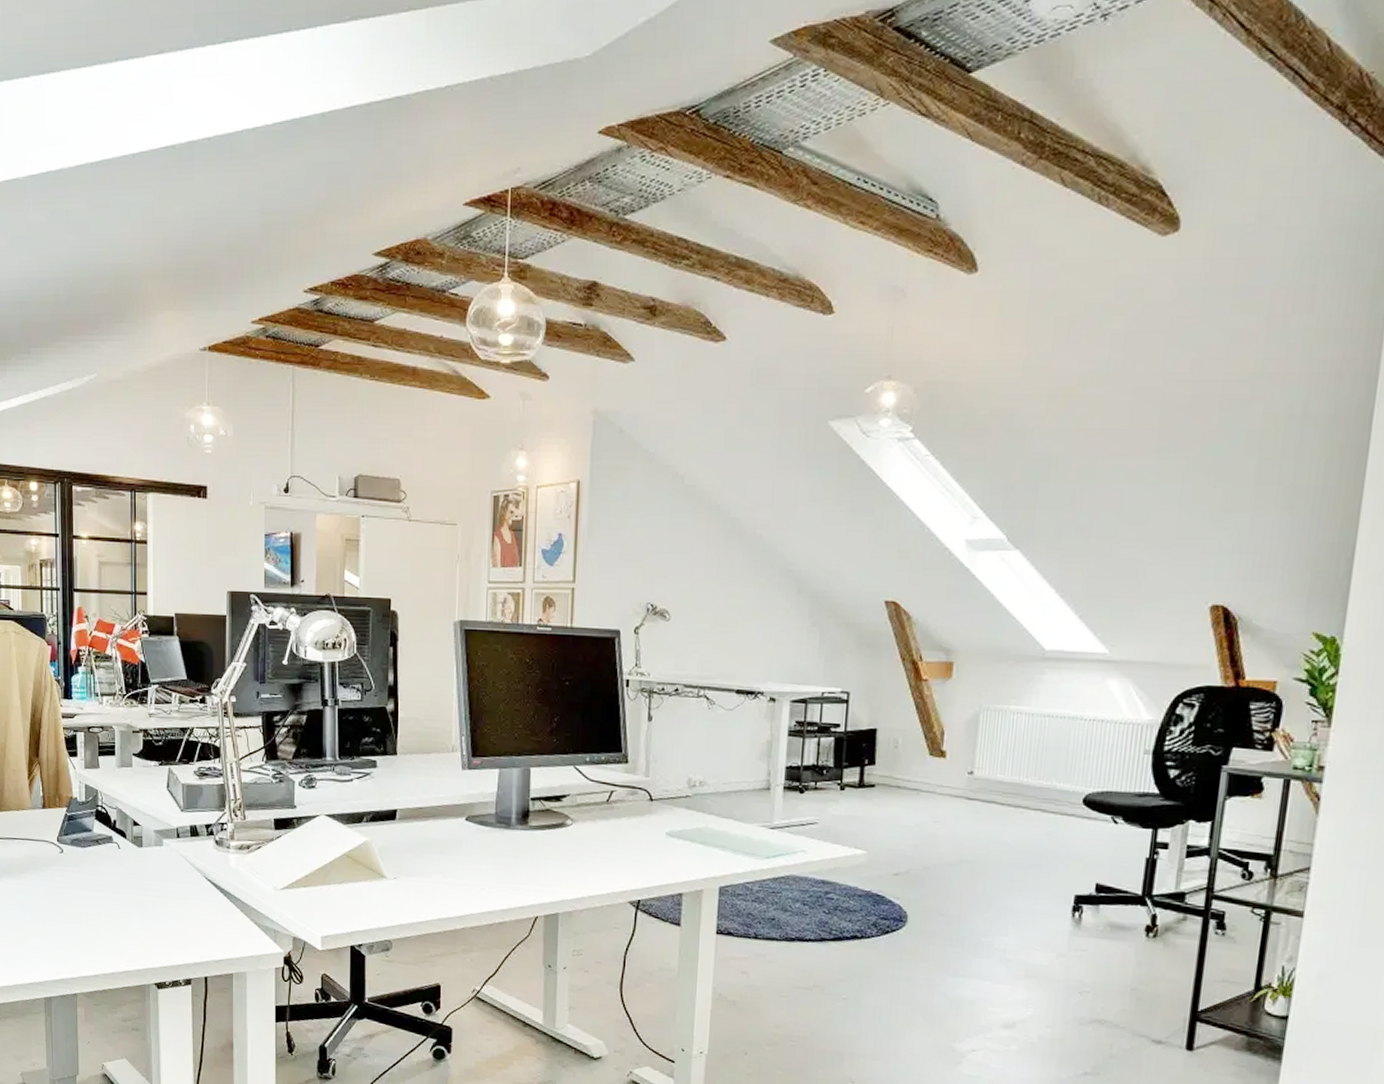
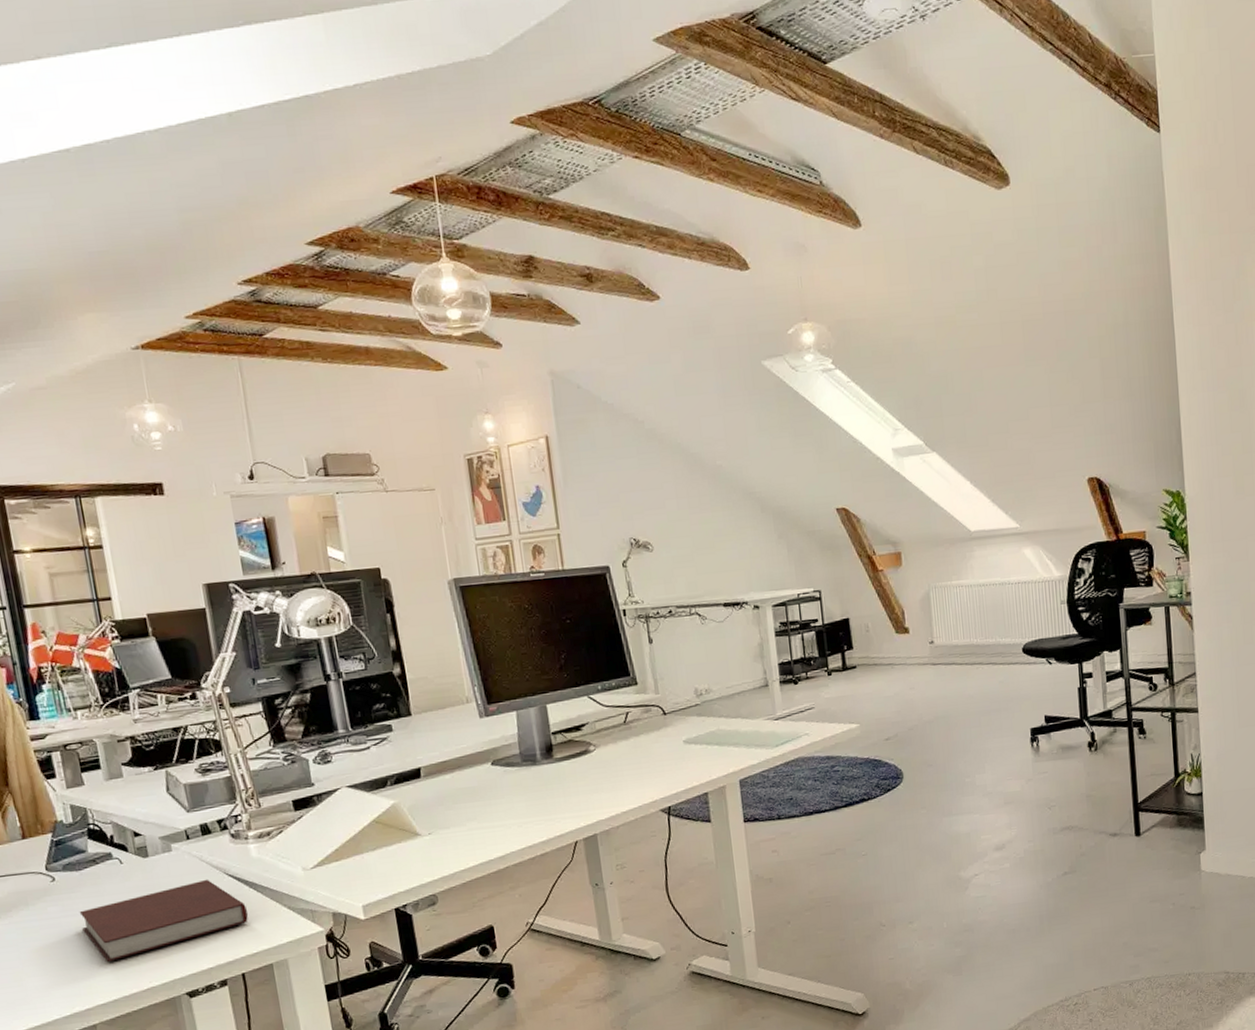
notebook: none [78,879,218,939] -> present [79,879,248,963]

